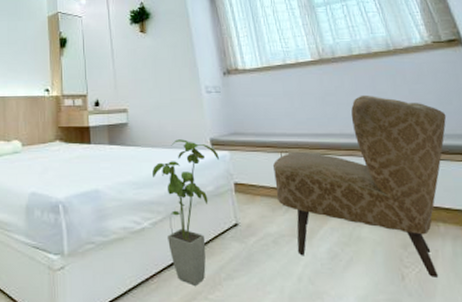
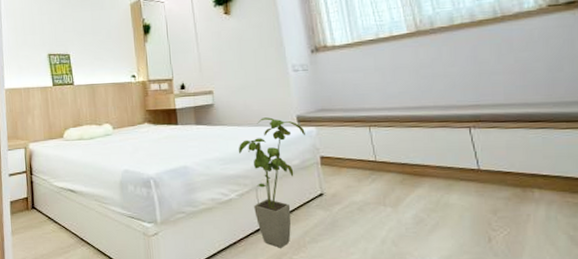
armchair: present [272,94,447,277] -> none [360,65,555,239]

